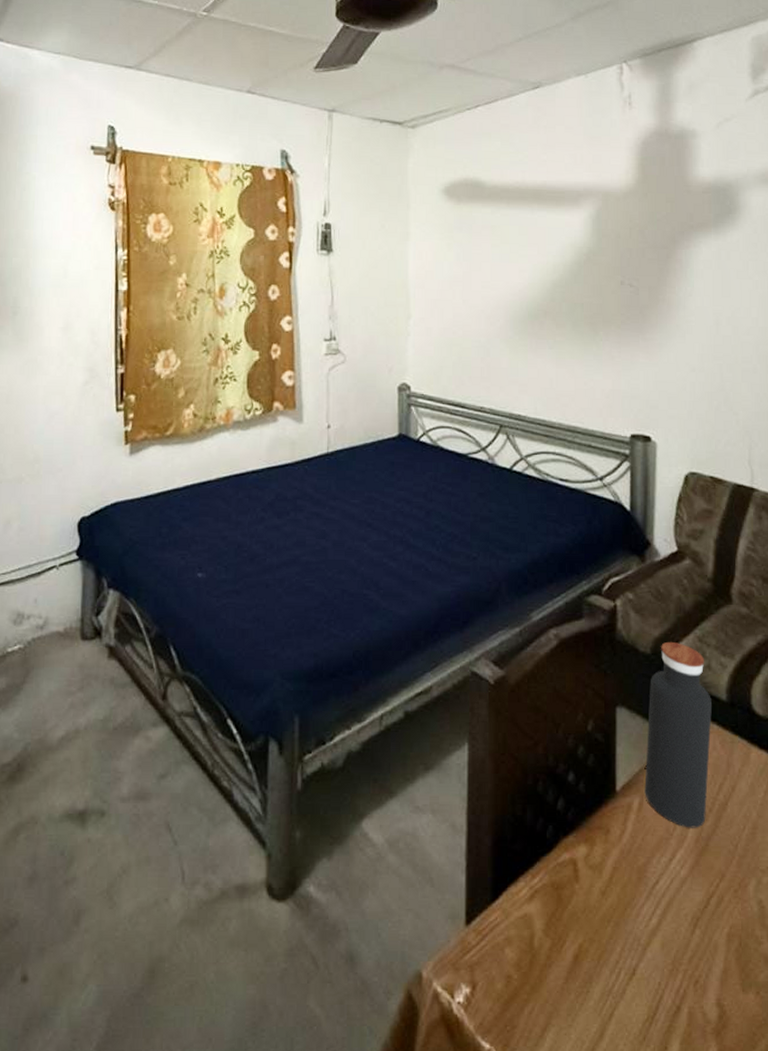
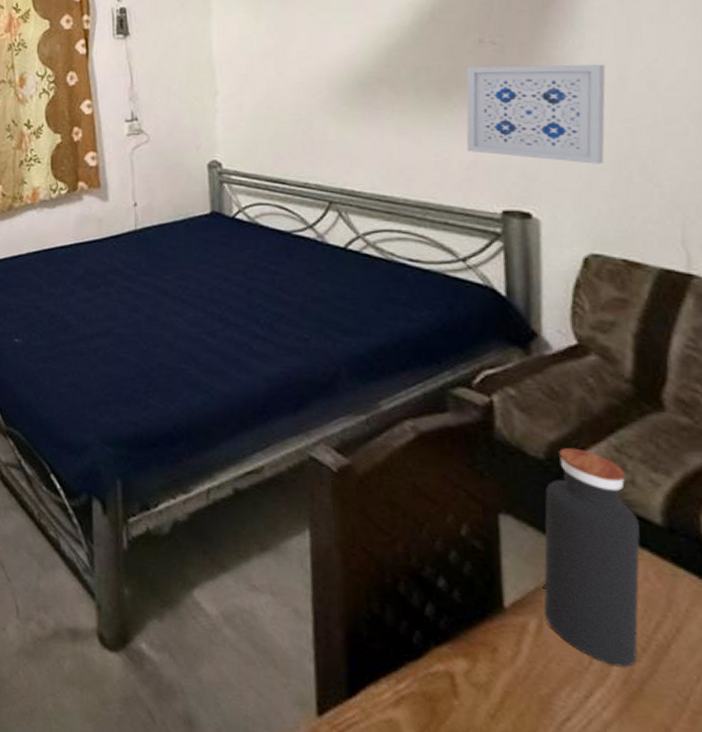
wall art: none [607,305,706,395] -> present [466,64,606,164]

